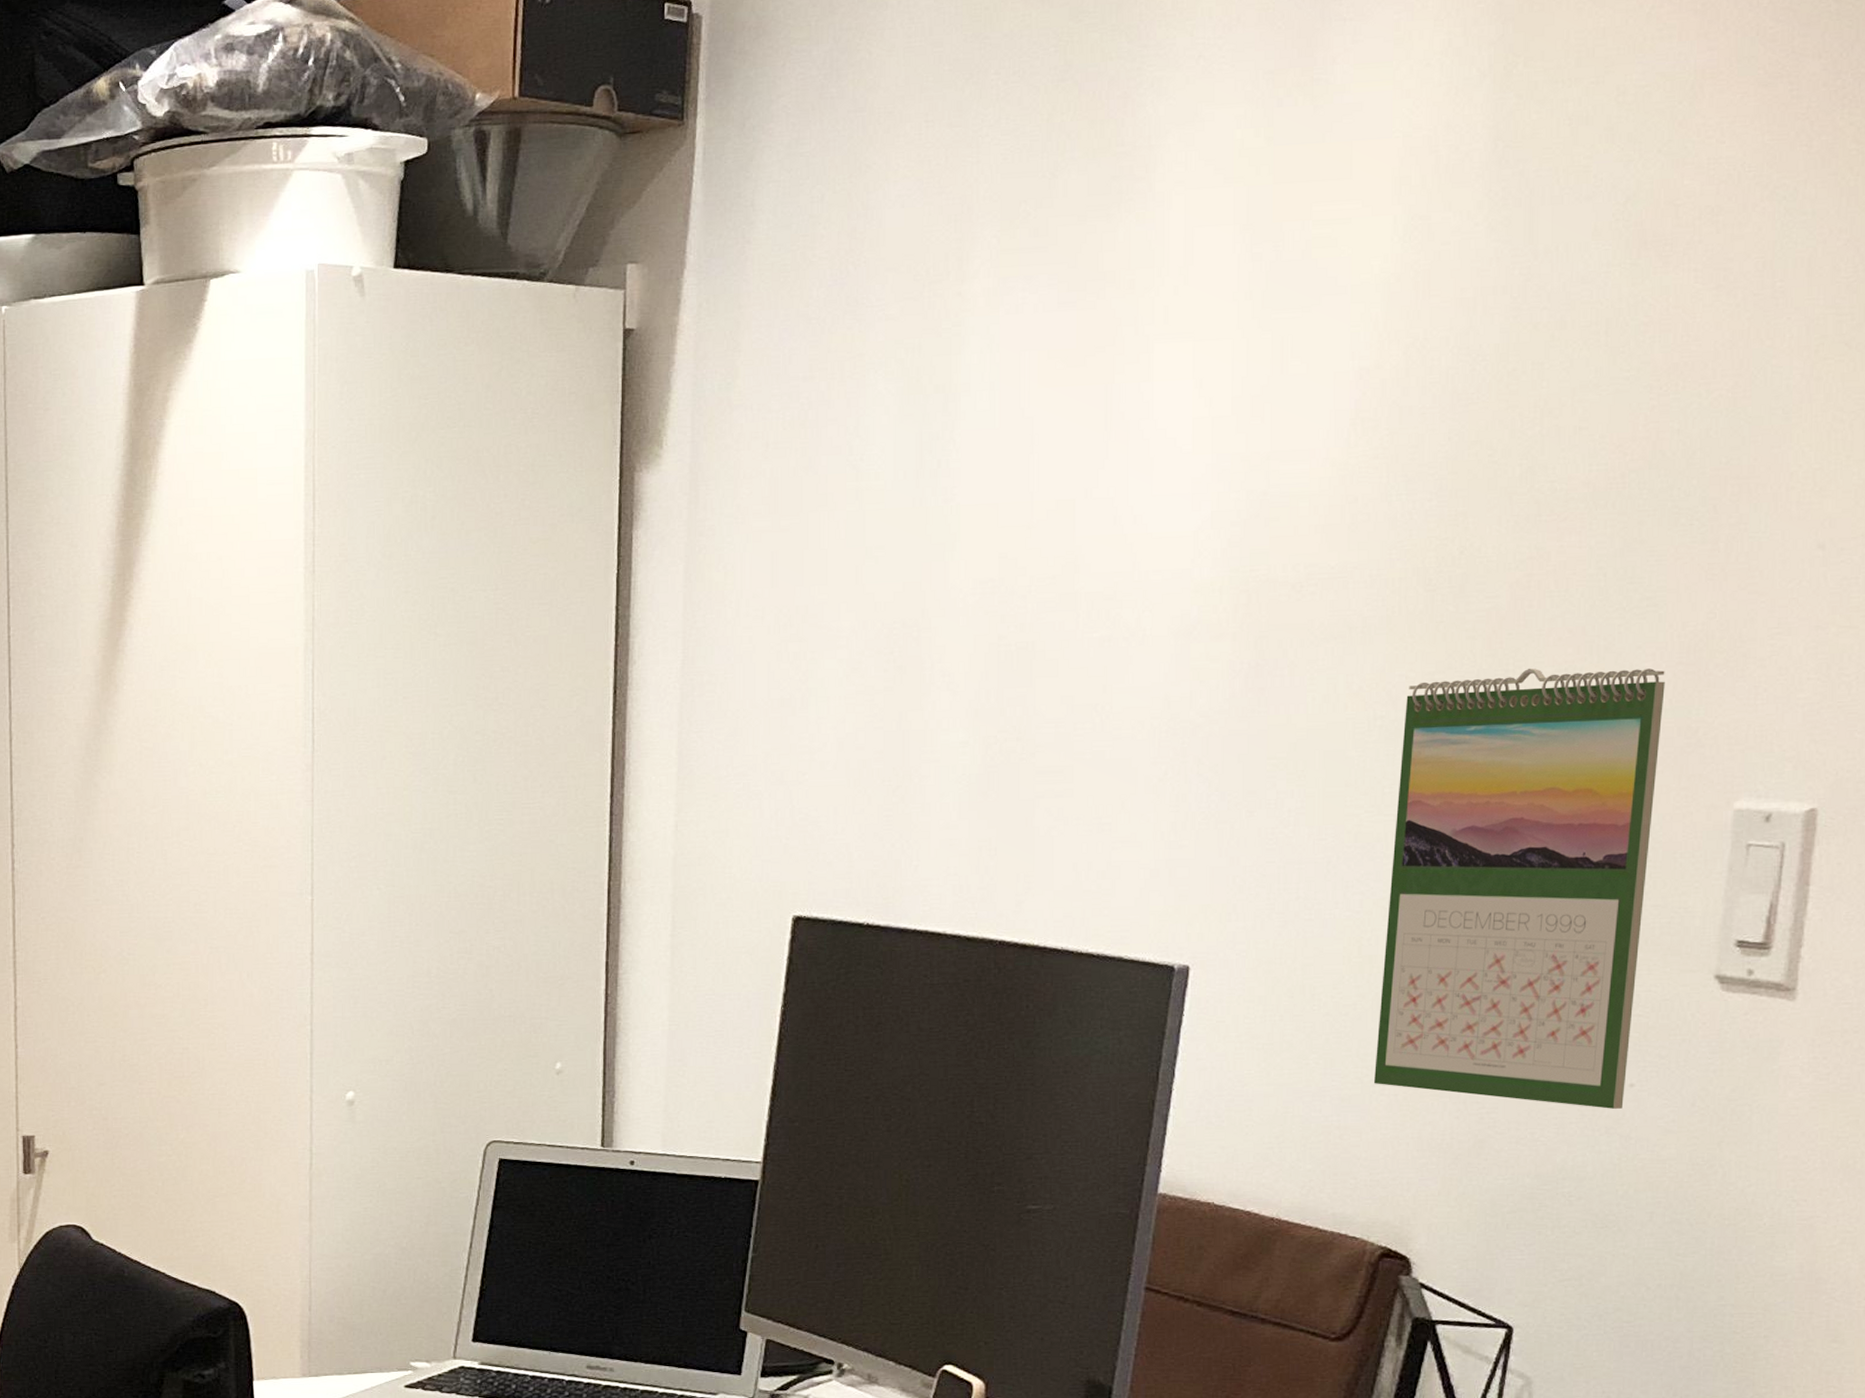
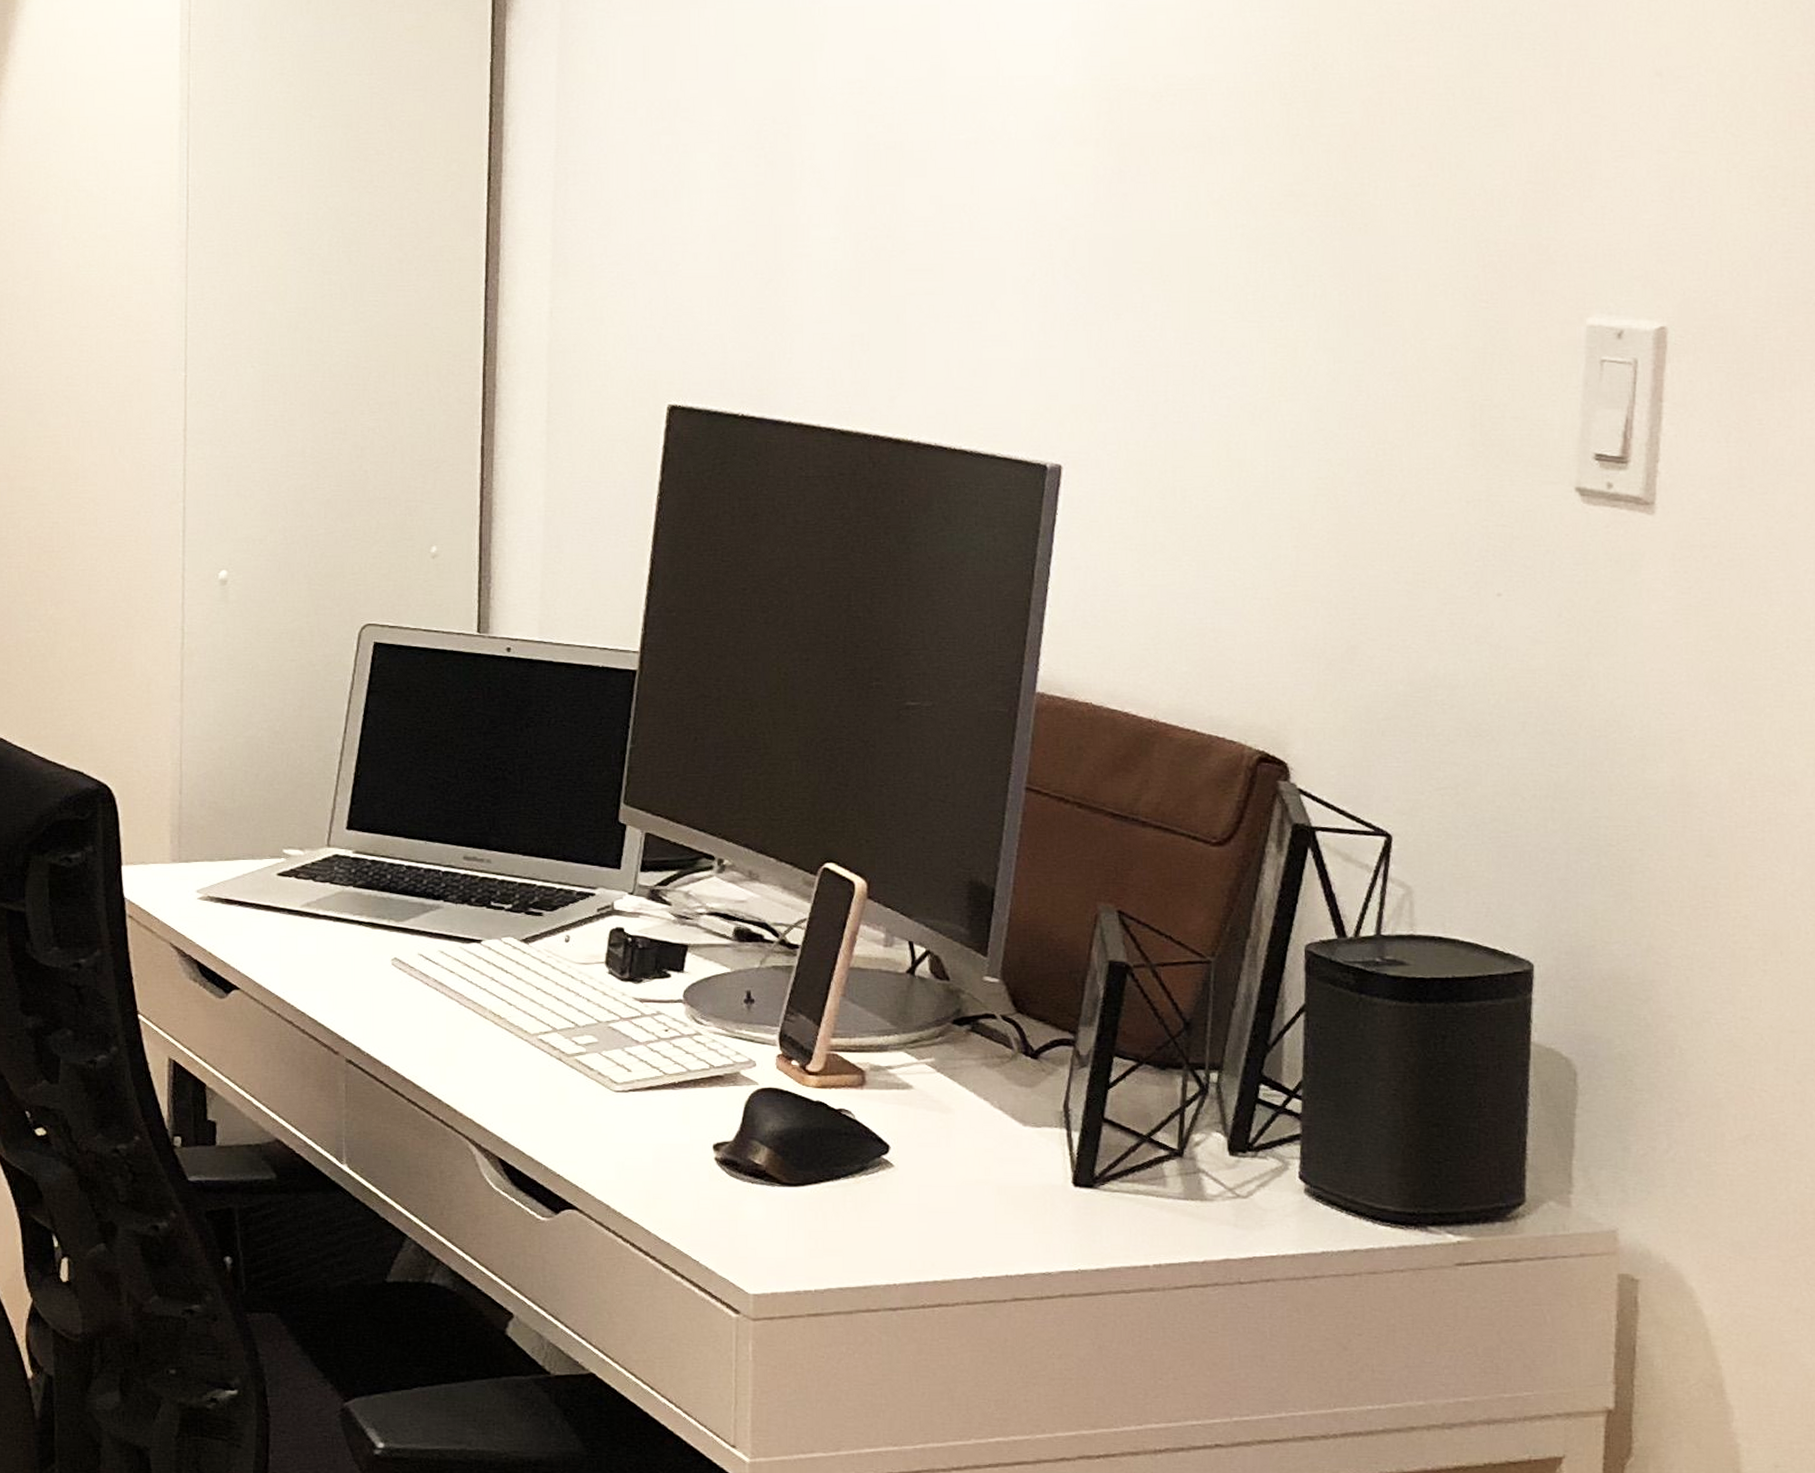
calendar: present [1373,668,1665,1109] -> none [1246,182,1515,618]

